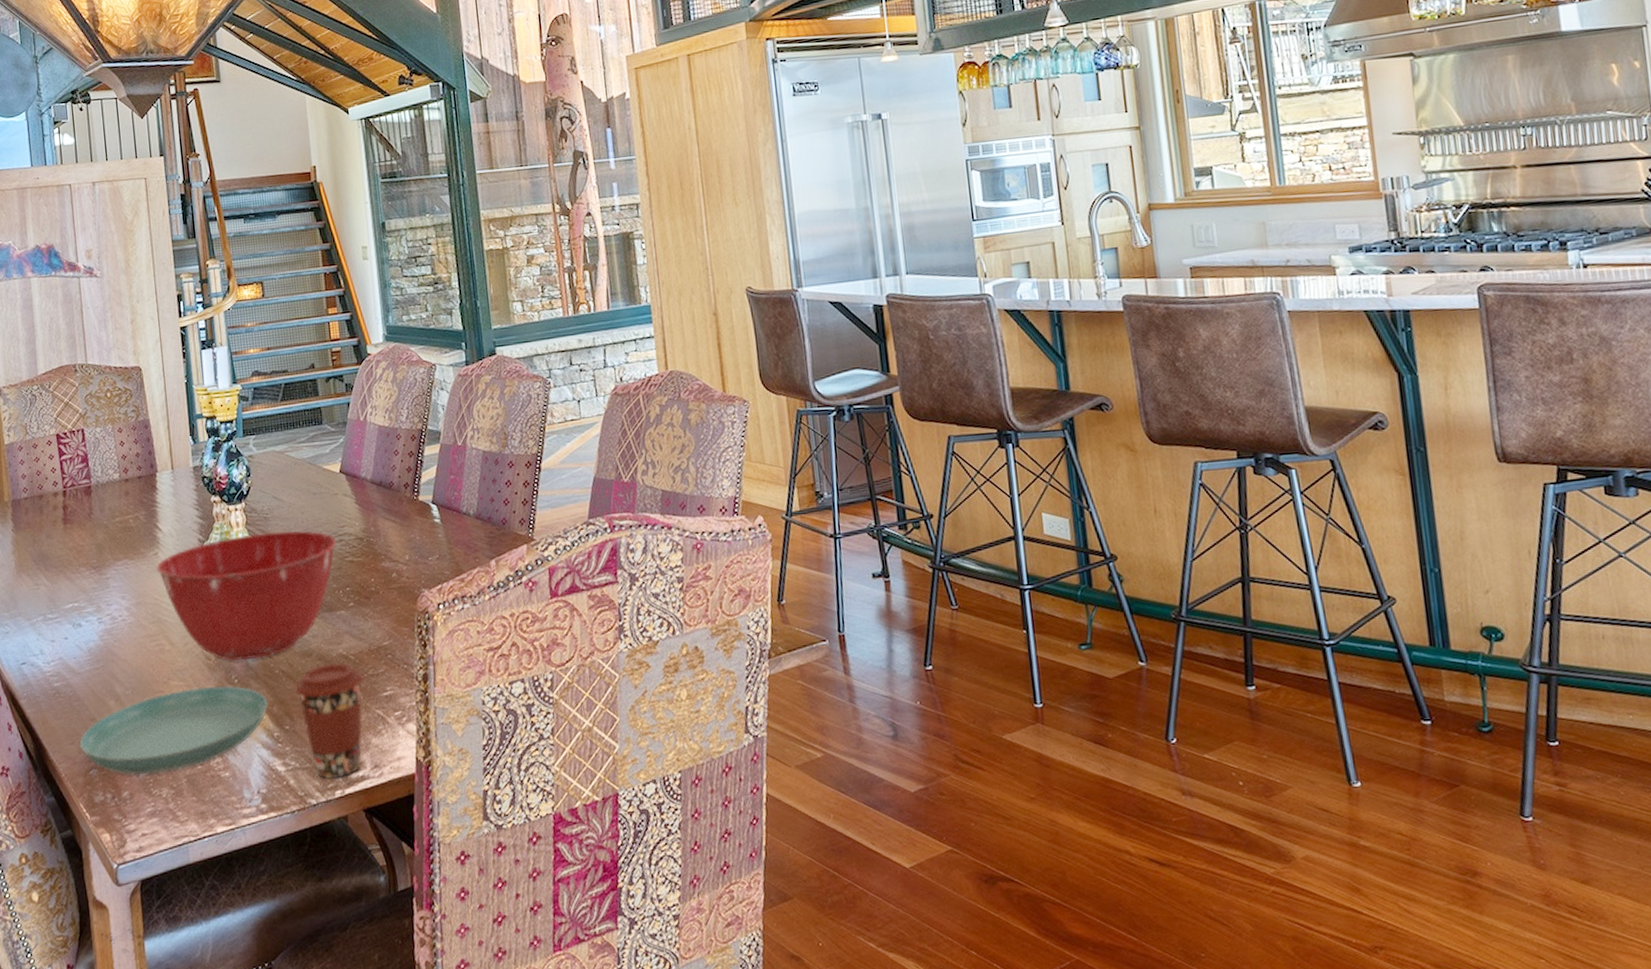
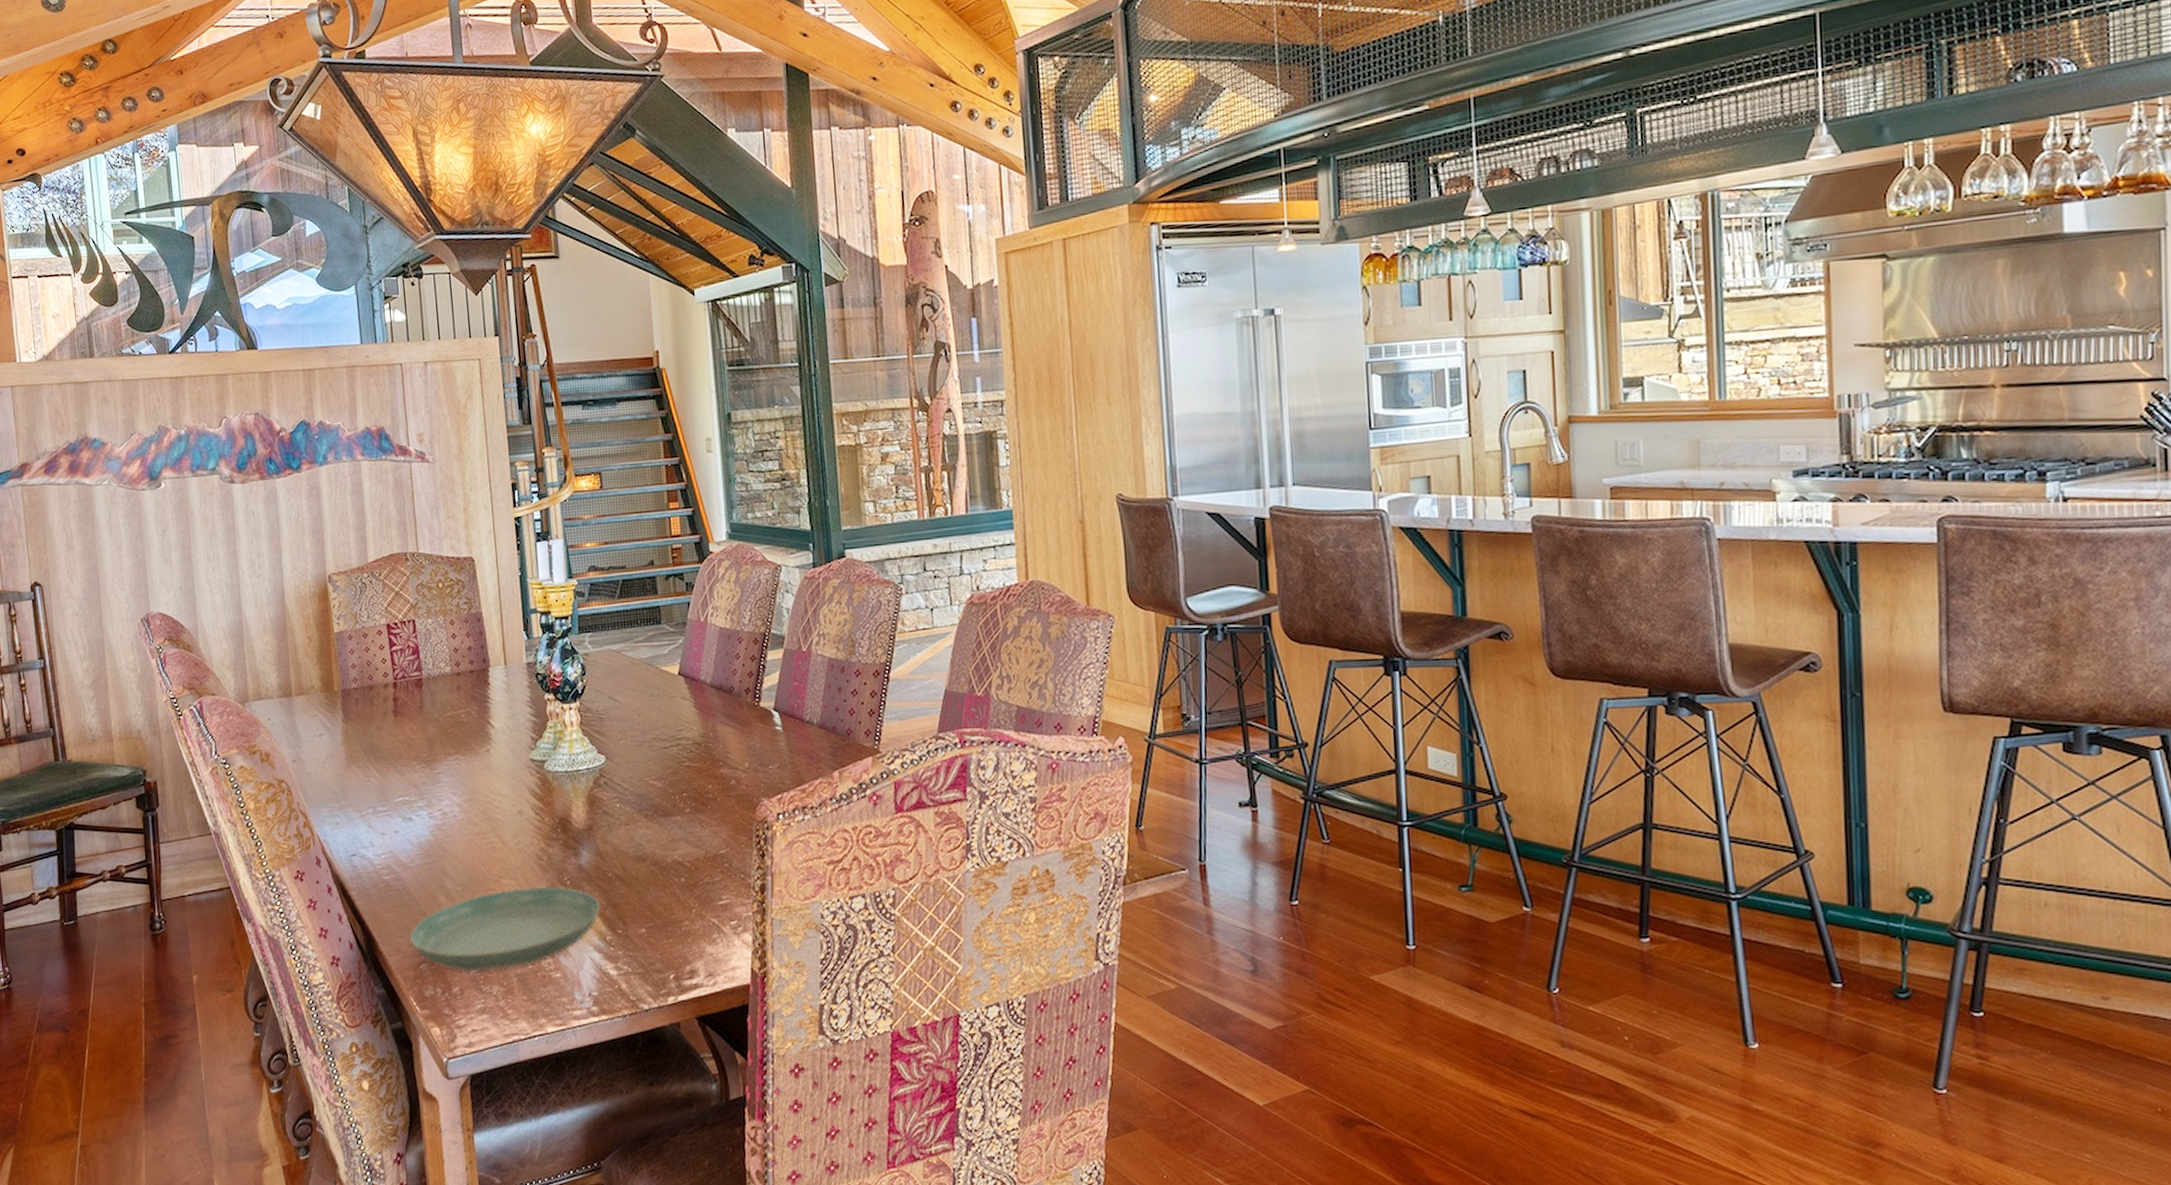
mixing bowl: present [156,531,337,660] -> none [488,732,674,862]
coffee cup: present [295,662,364,779] -> none [628,869,699,985]

